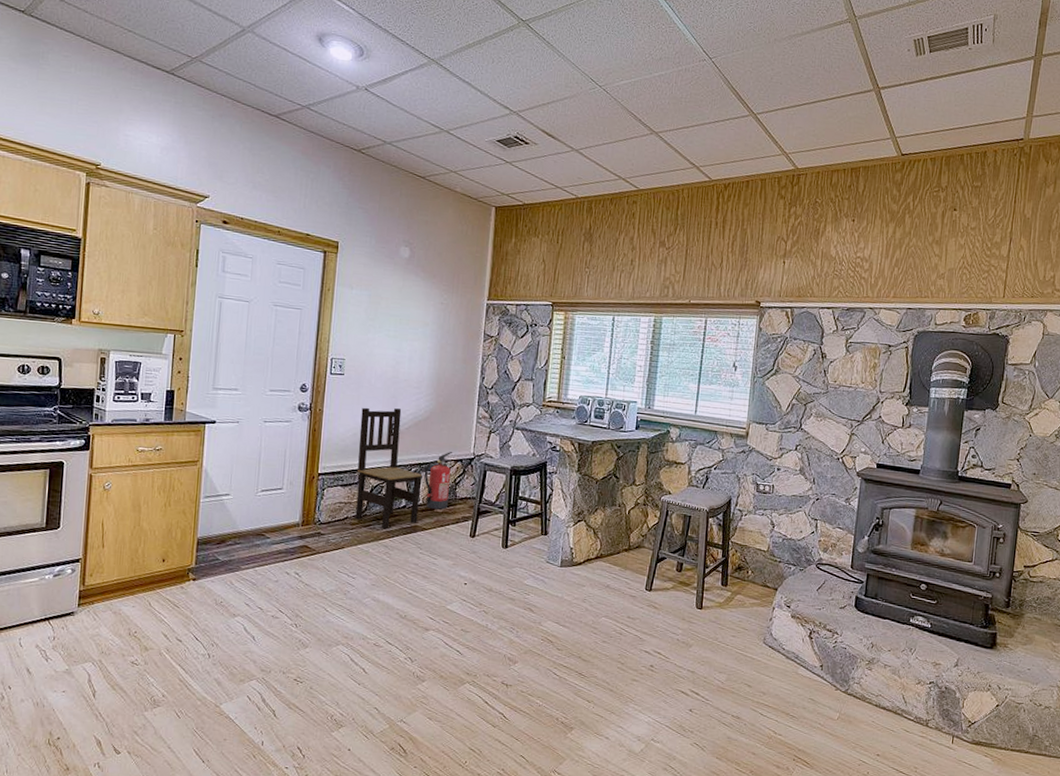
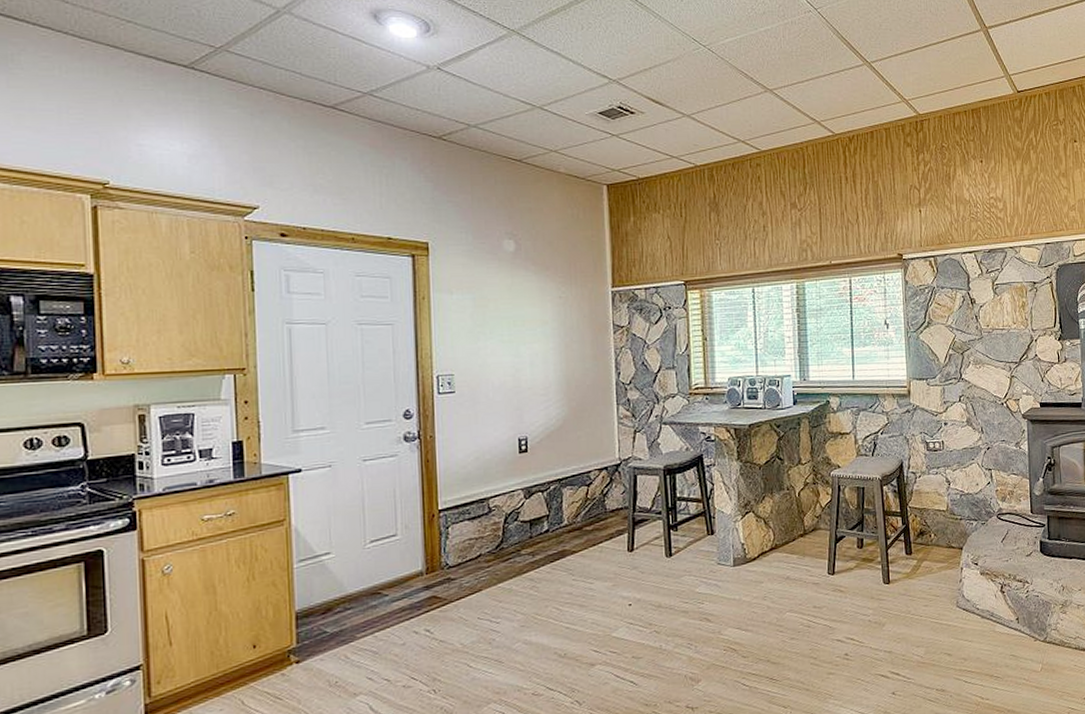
dining chair: present [355,407,423,528] -> none [481,421,565,560]
fire extinguisher: present [424,452,453,510] -> none [565,460,599,528]

